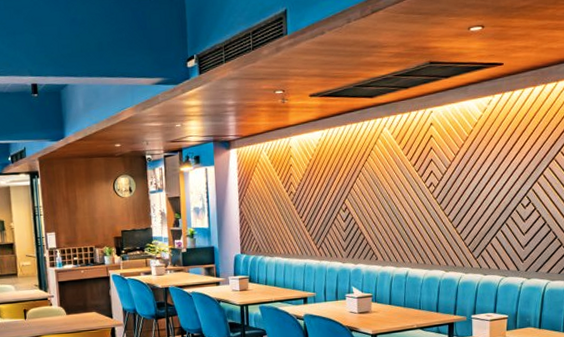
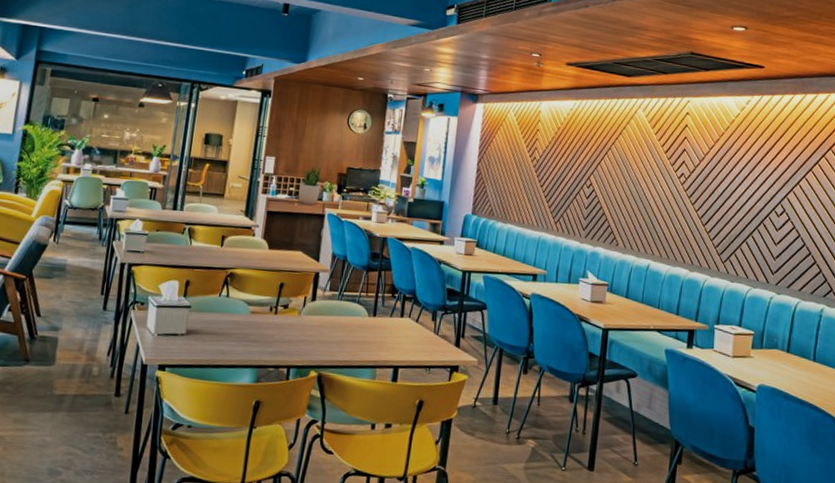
planter: none [82,233,101,271] -> present [298,165,322,206]

